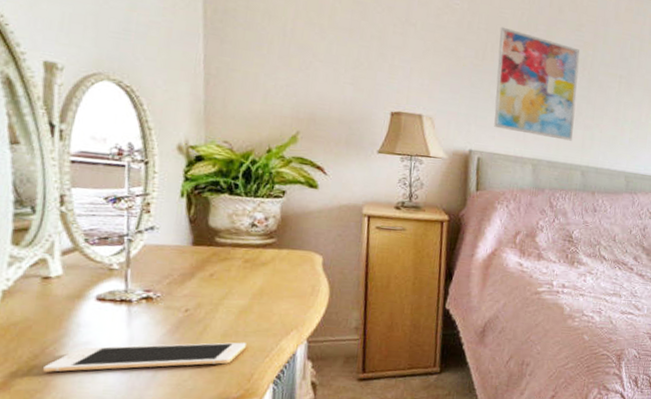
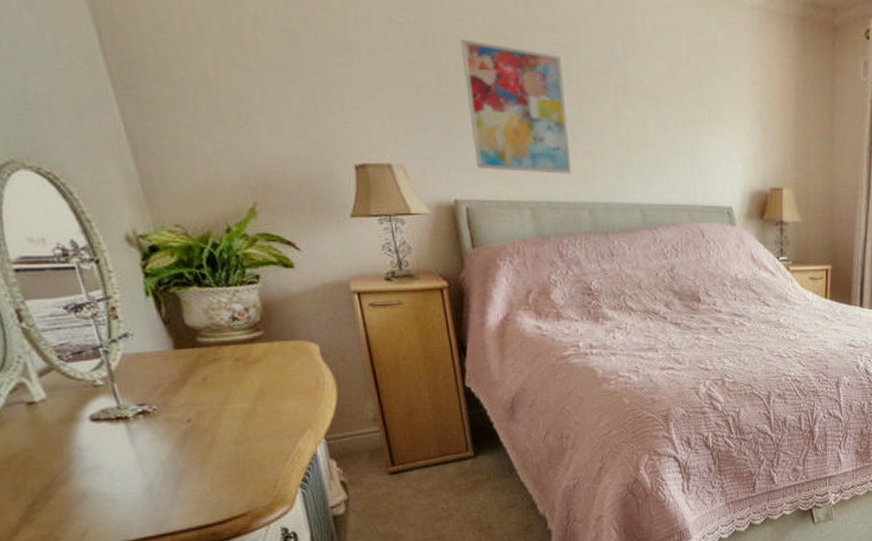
cell phone: present [43,342,246,372] -> none [59,448,262,502]

